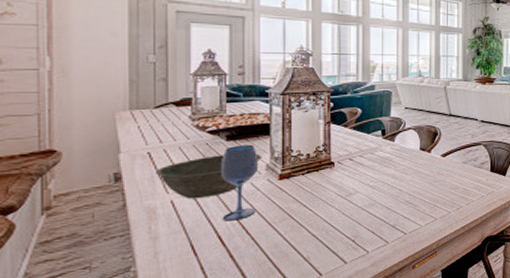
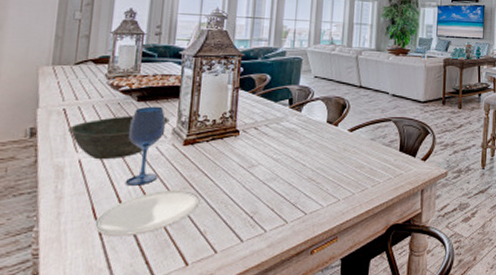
plate: none [195,220,302,270] -> present [94,189,202,237]

